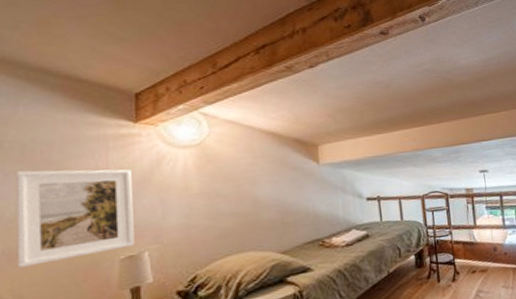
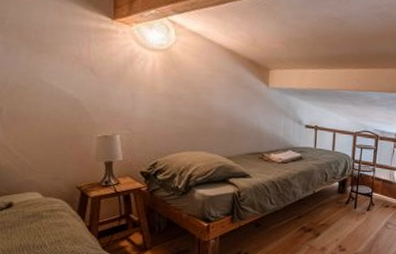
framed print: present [15,169,135,268] -> none [15,47,109,129]

